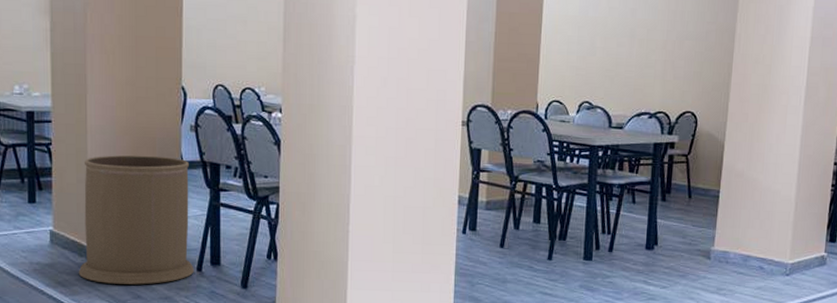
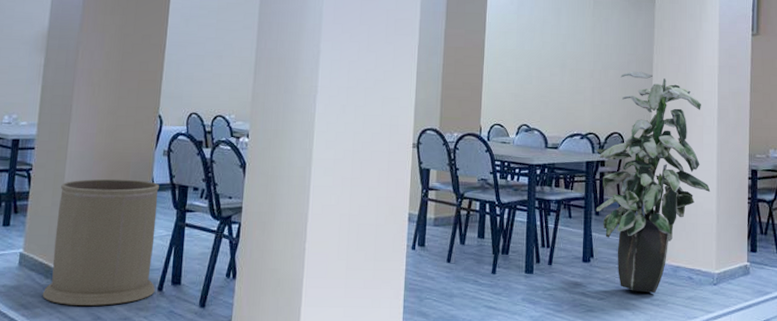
indoor plant: none [662,42,791,283] -> present [596,71,711,294]

